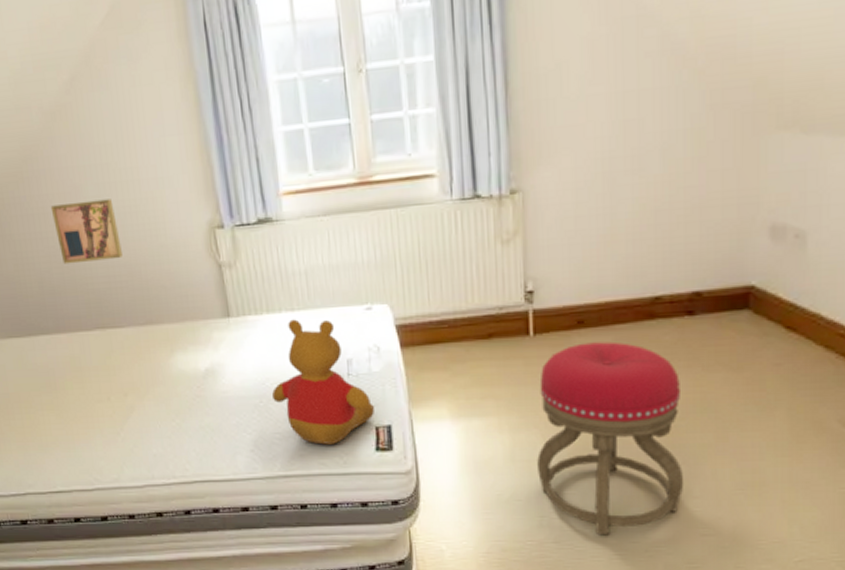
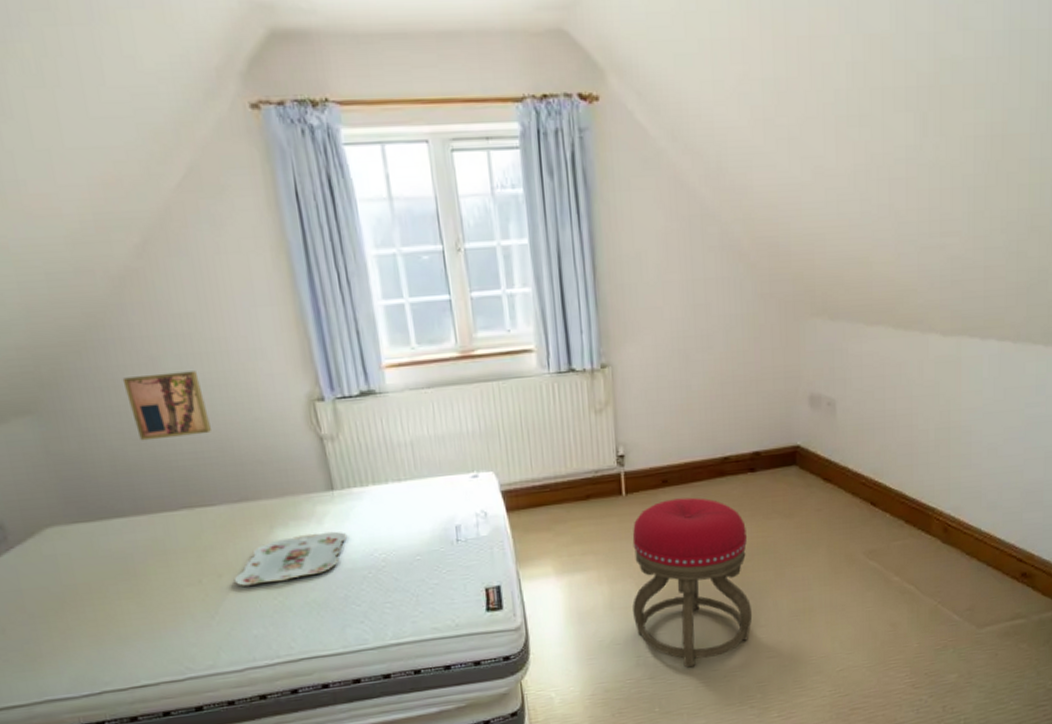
serving tray: none [137,358,240,406] -> present [234,531,346,586]
teddy bear: present [271,319,374,445] -> none [380,489,484,610]

